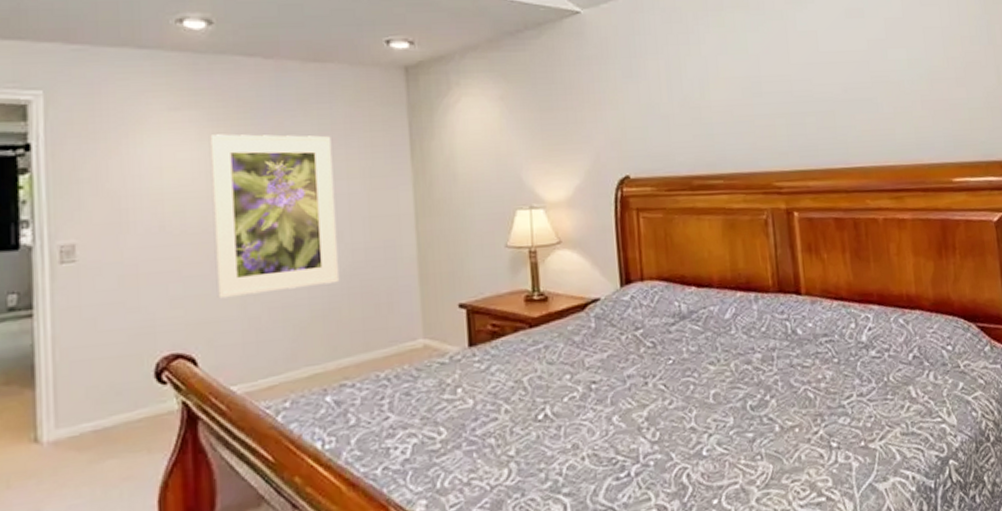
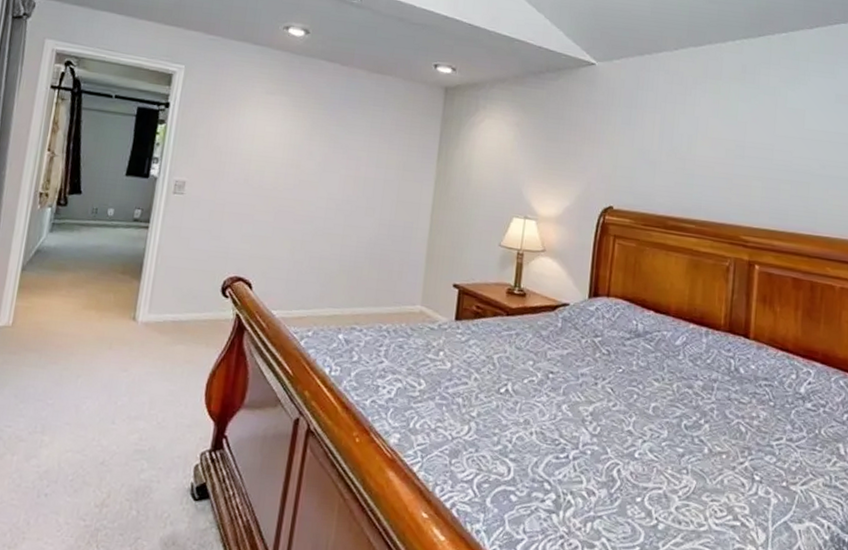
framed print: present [208,134,340,299] -> none [275,117,379,248]

